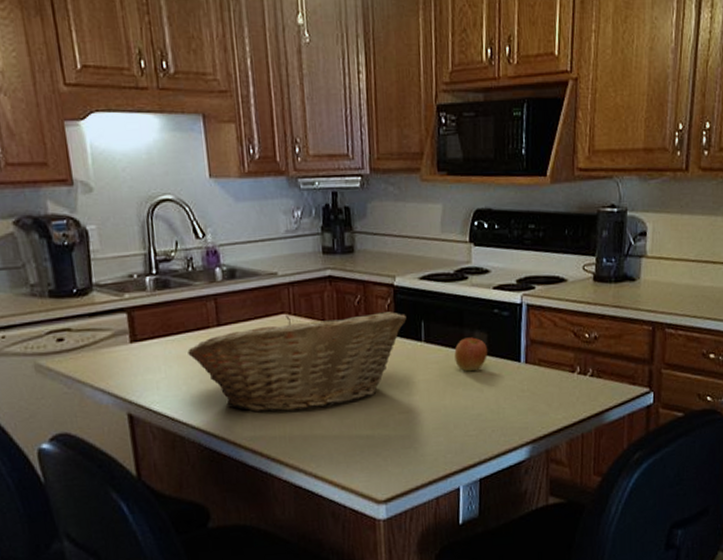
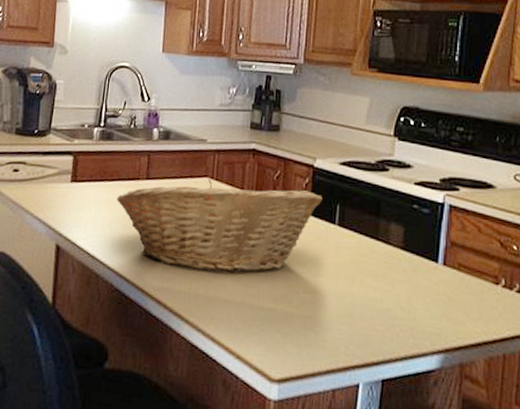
apple: present [454,337,488,372] -> none [367,228,404,264]

